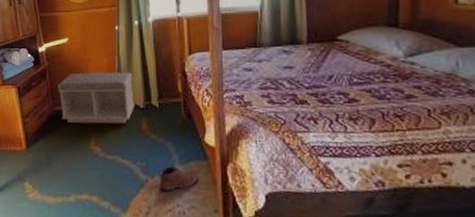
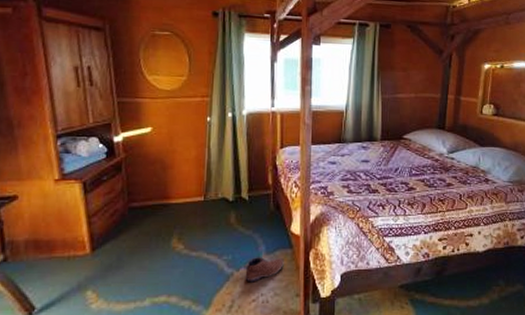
bench: present [58,72,134,124] -> none [135,164,224,220]

